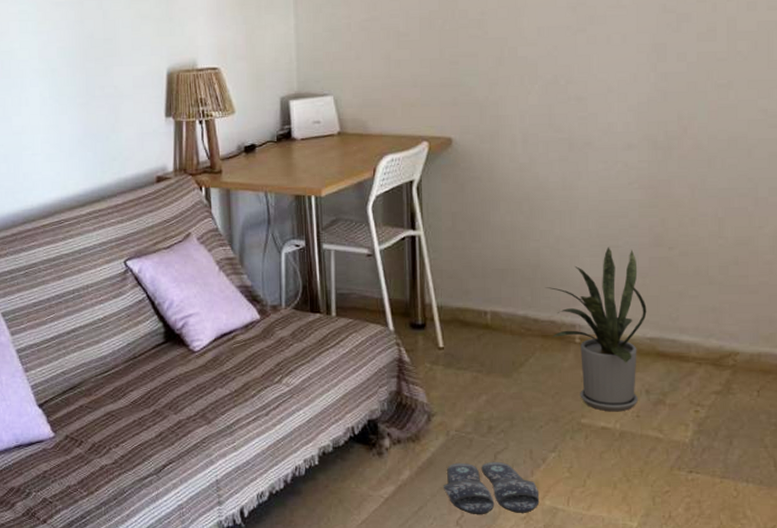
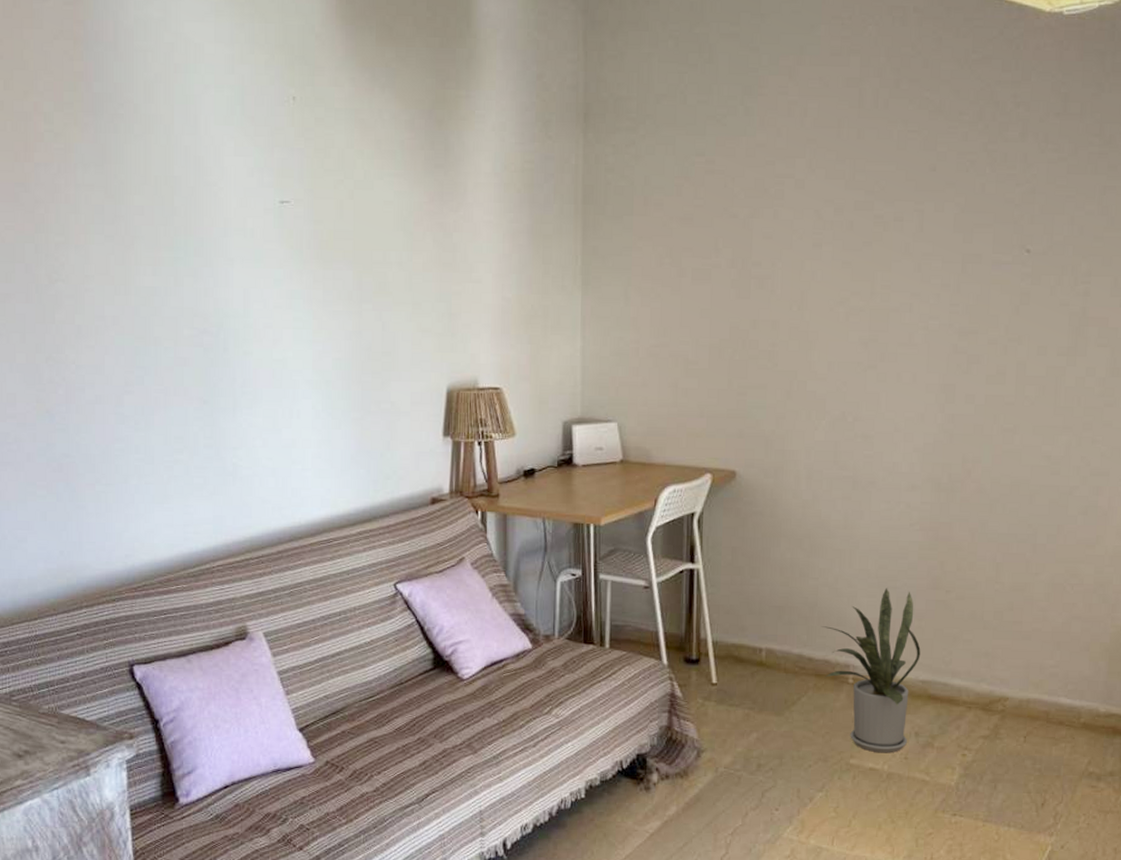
slippers: present [443,461,540,514] -> none [709,799,805,852]

